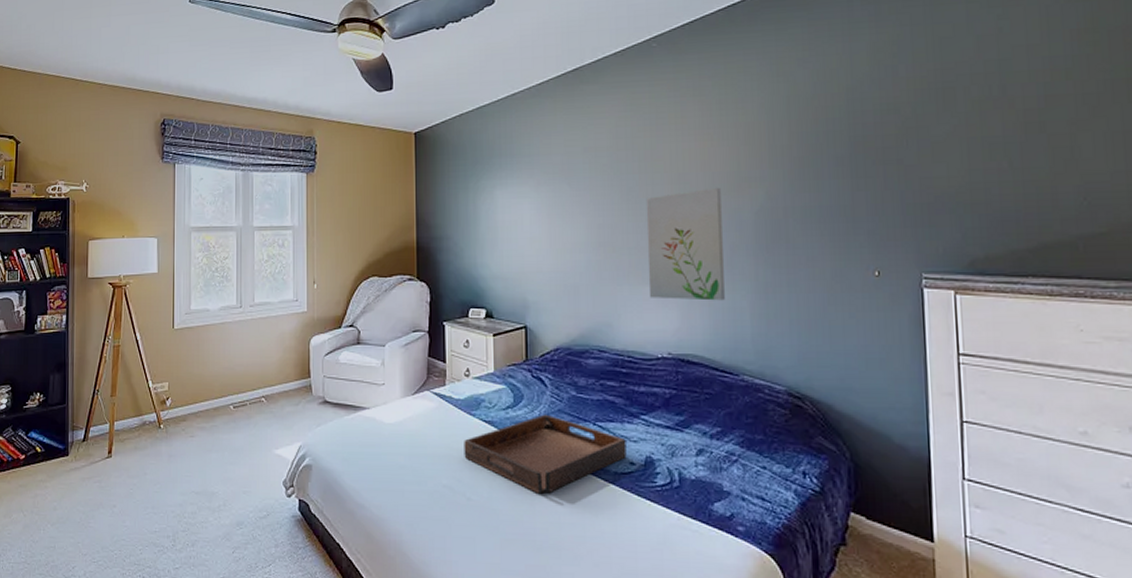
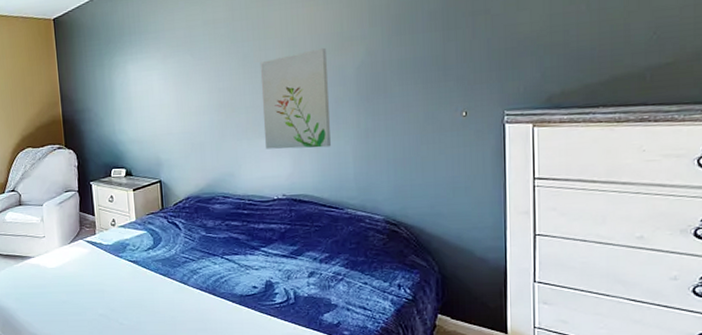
serving tray: present [464,414,627,494] -> none [114,252,250,316]

